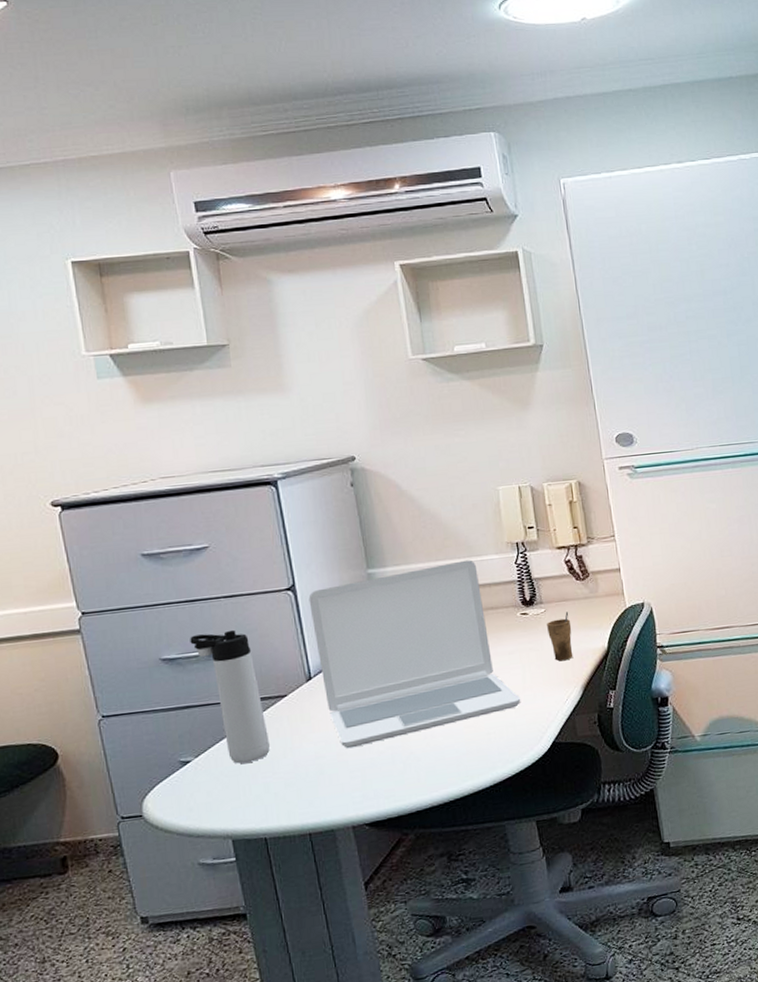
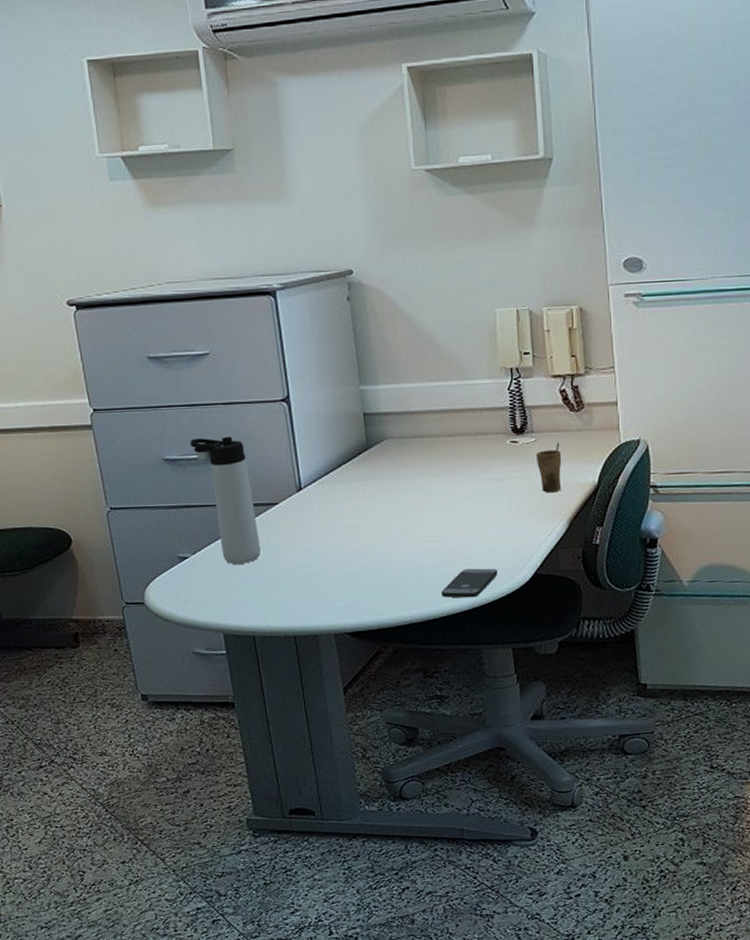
laptop: present [308,560,521,749] -> none [302,383,505,560]
smartphone: none [461,742,517,776] -> present [441,568,498,598]

